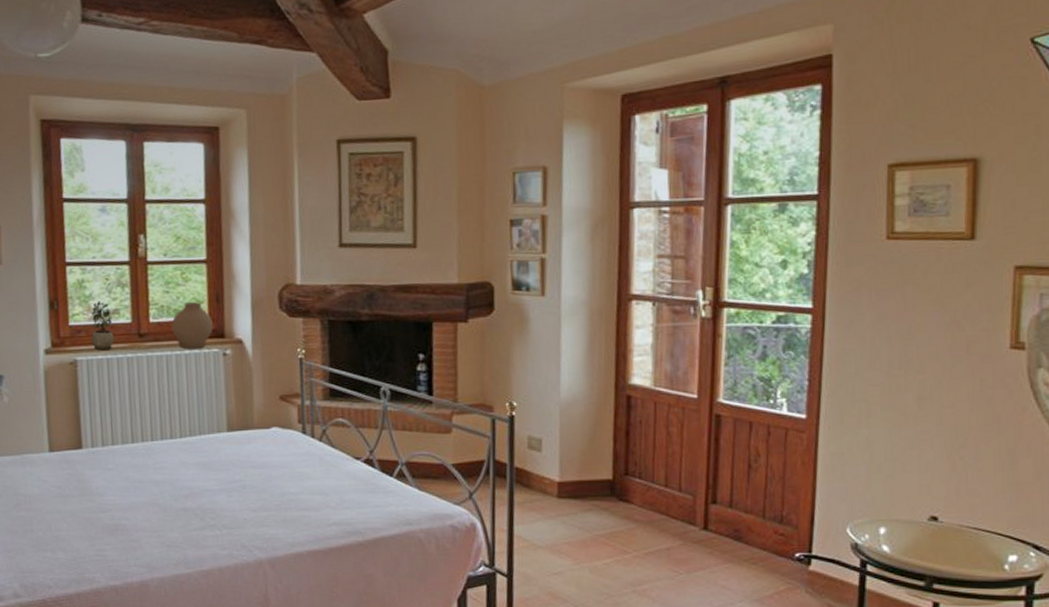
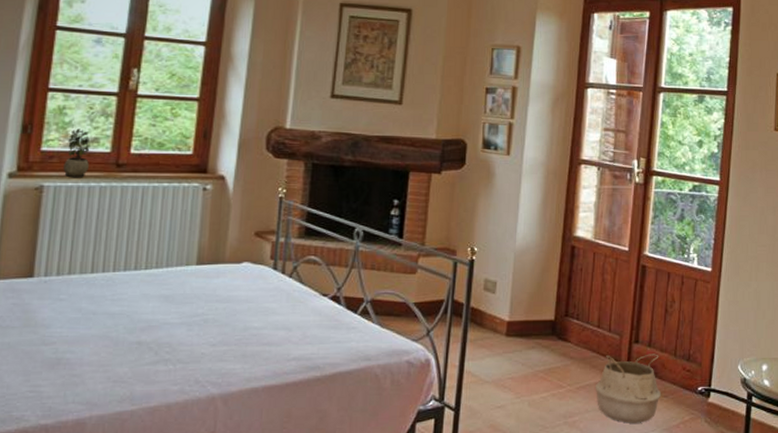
vase: present [171,302,213,349] -> none [153,137,197,182]
woven basket: none [666,515,749,593] -> present [595,354,662,423]

